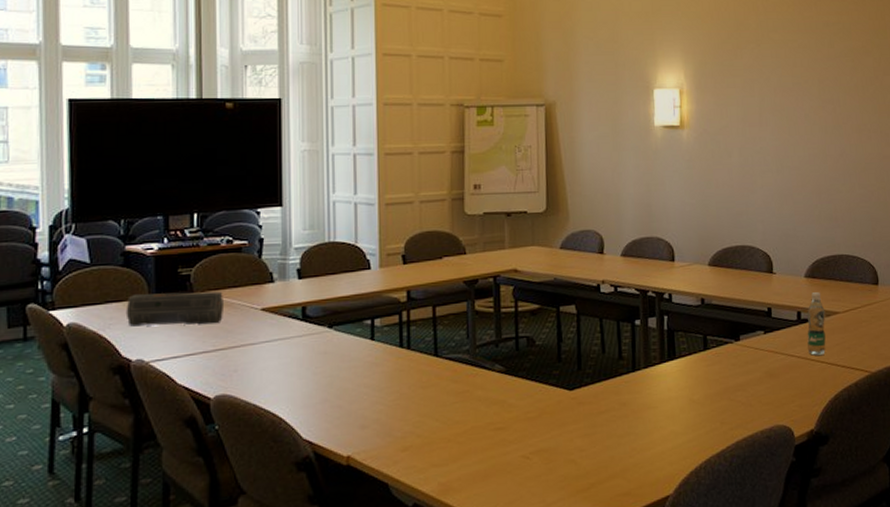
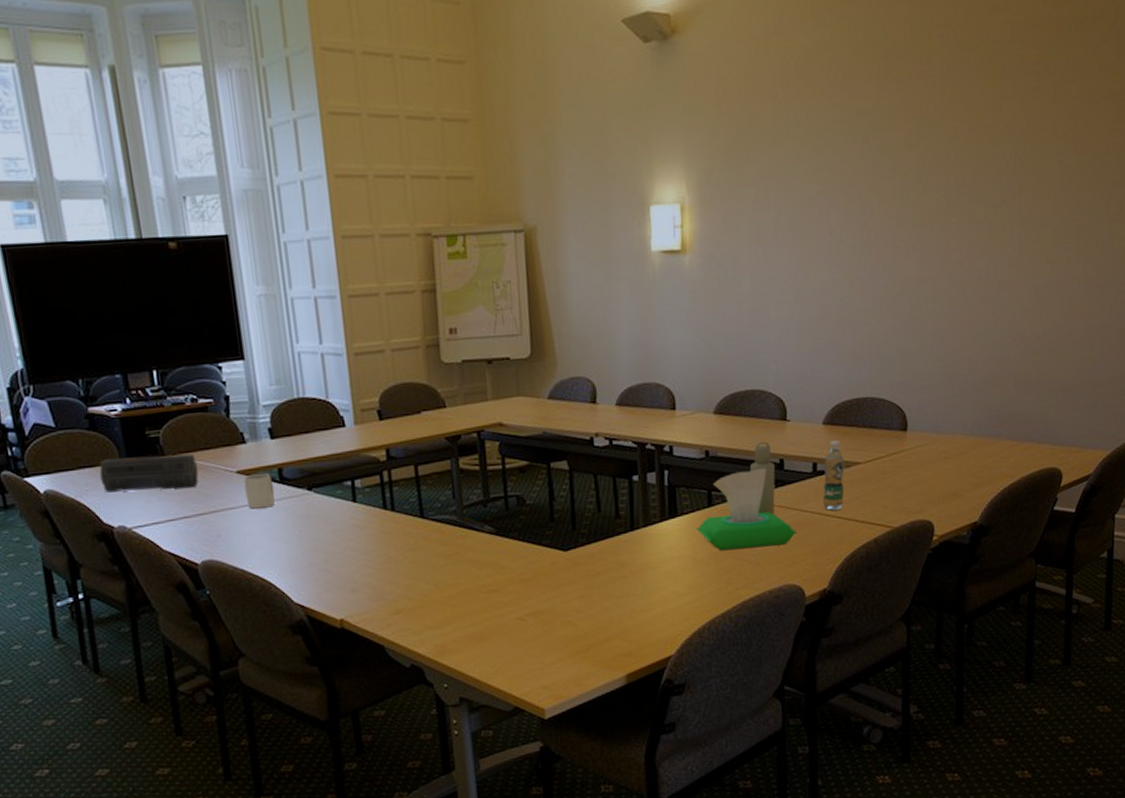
mug: none [267,310,296,345] -> present [243,472,276,509]
wet wipes pack: none [692,315,786,392] -> present [696,468,798,550]
bottle: none [742,291,765,358] -> present [750,441,776,515]

